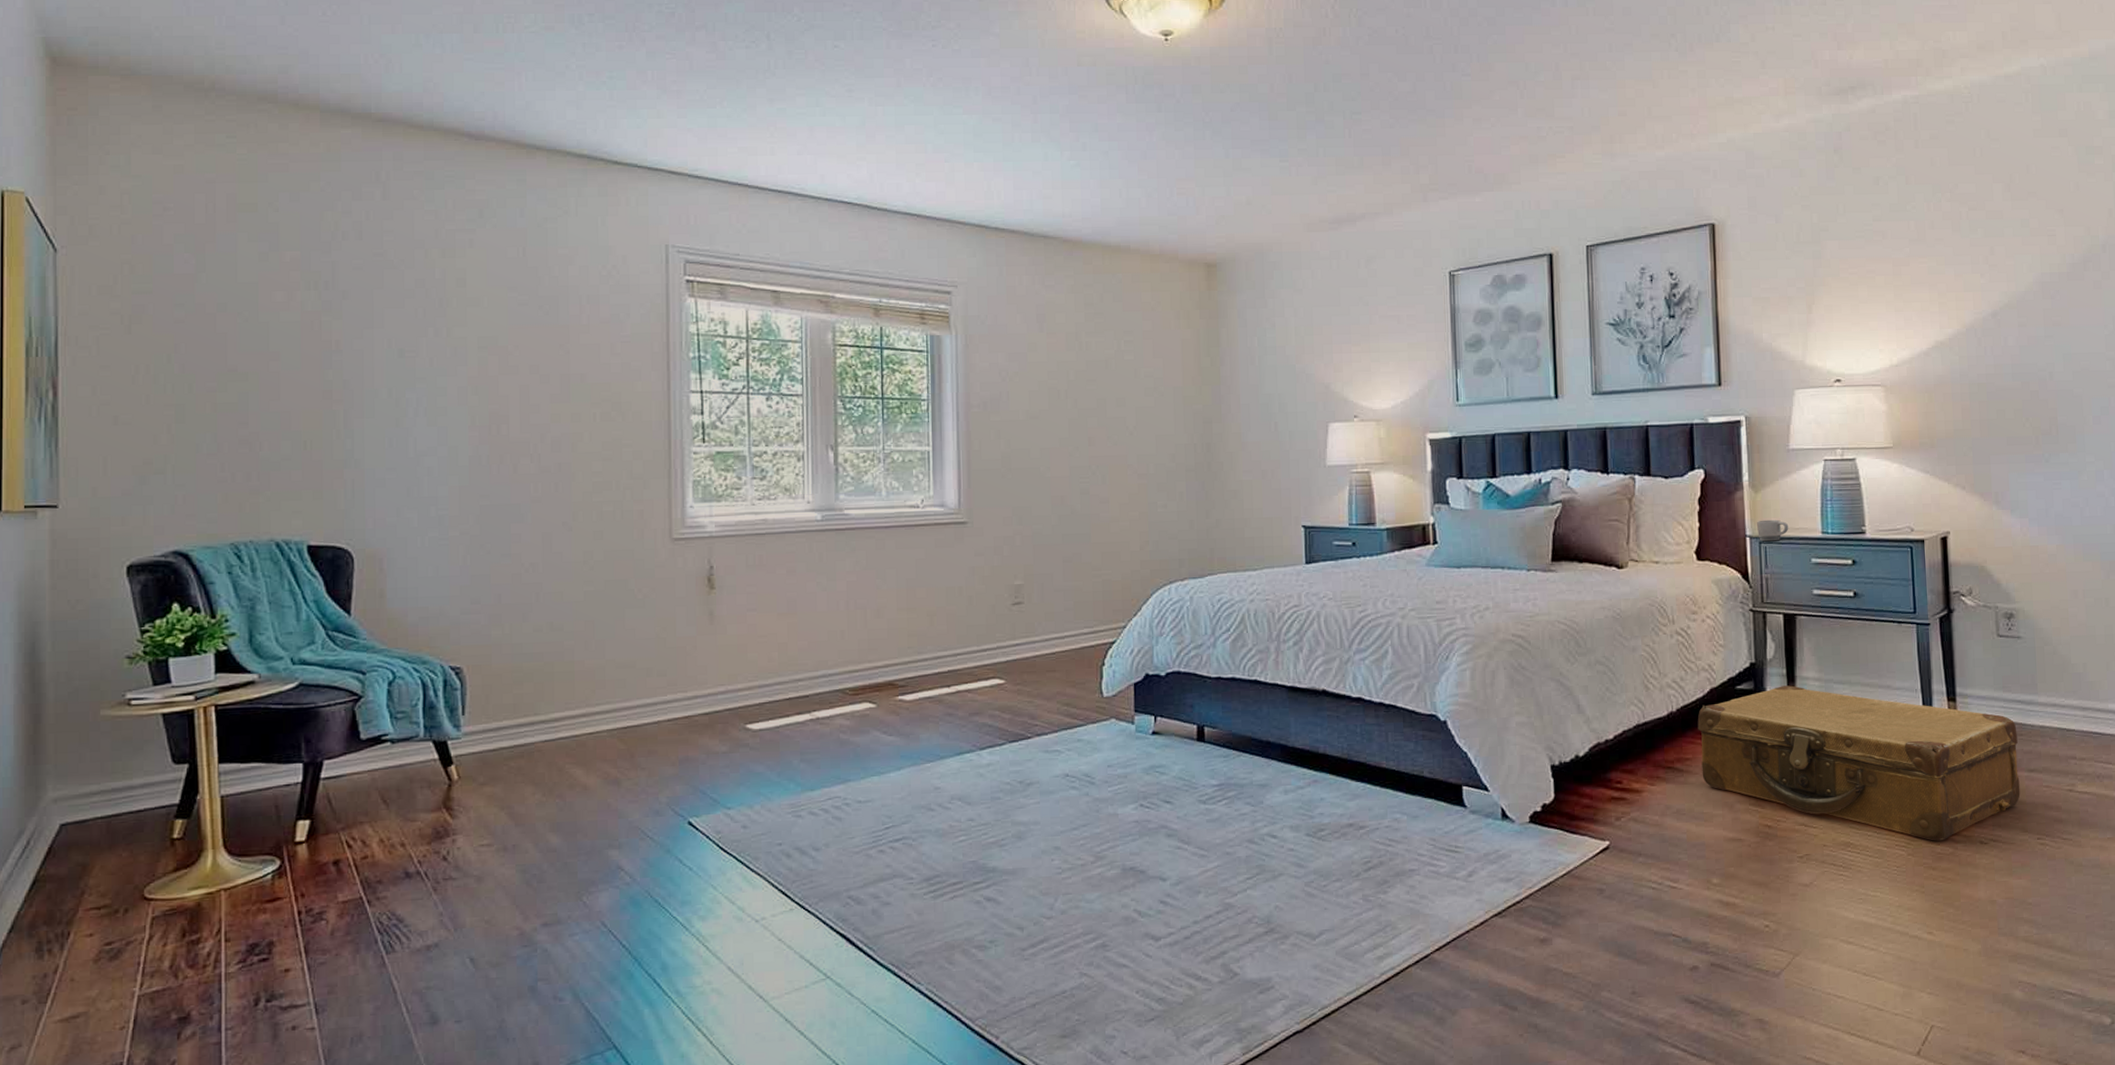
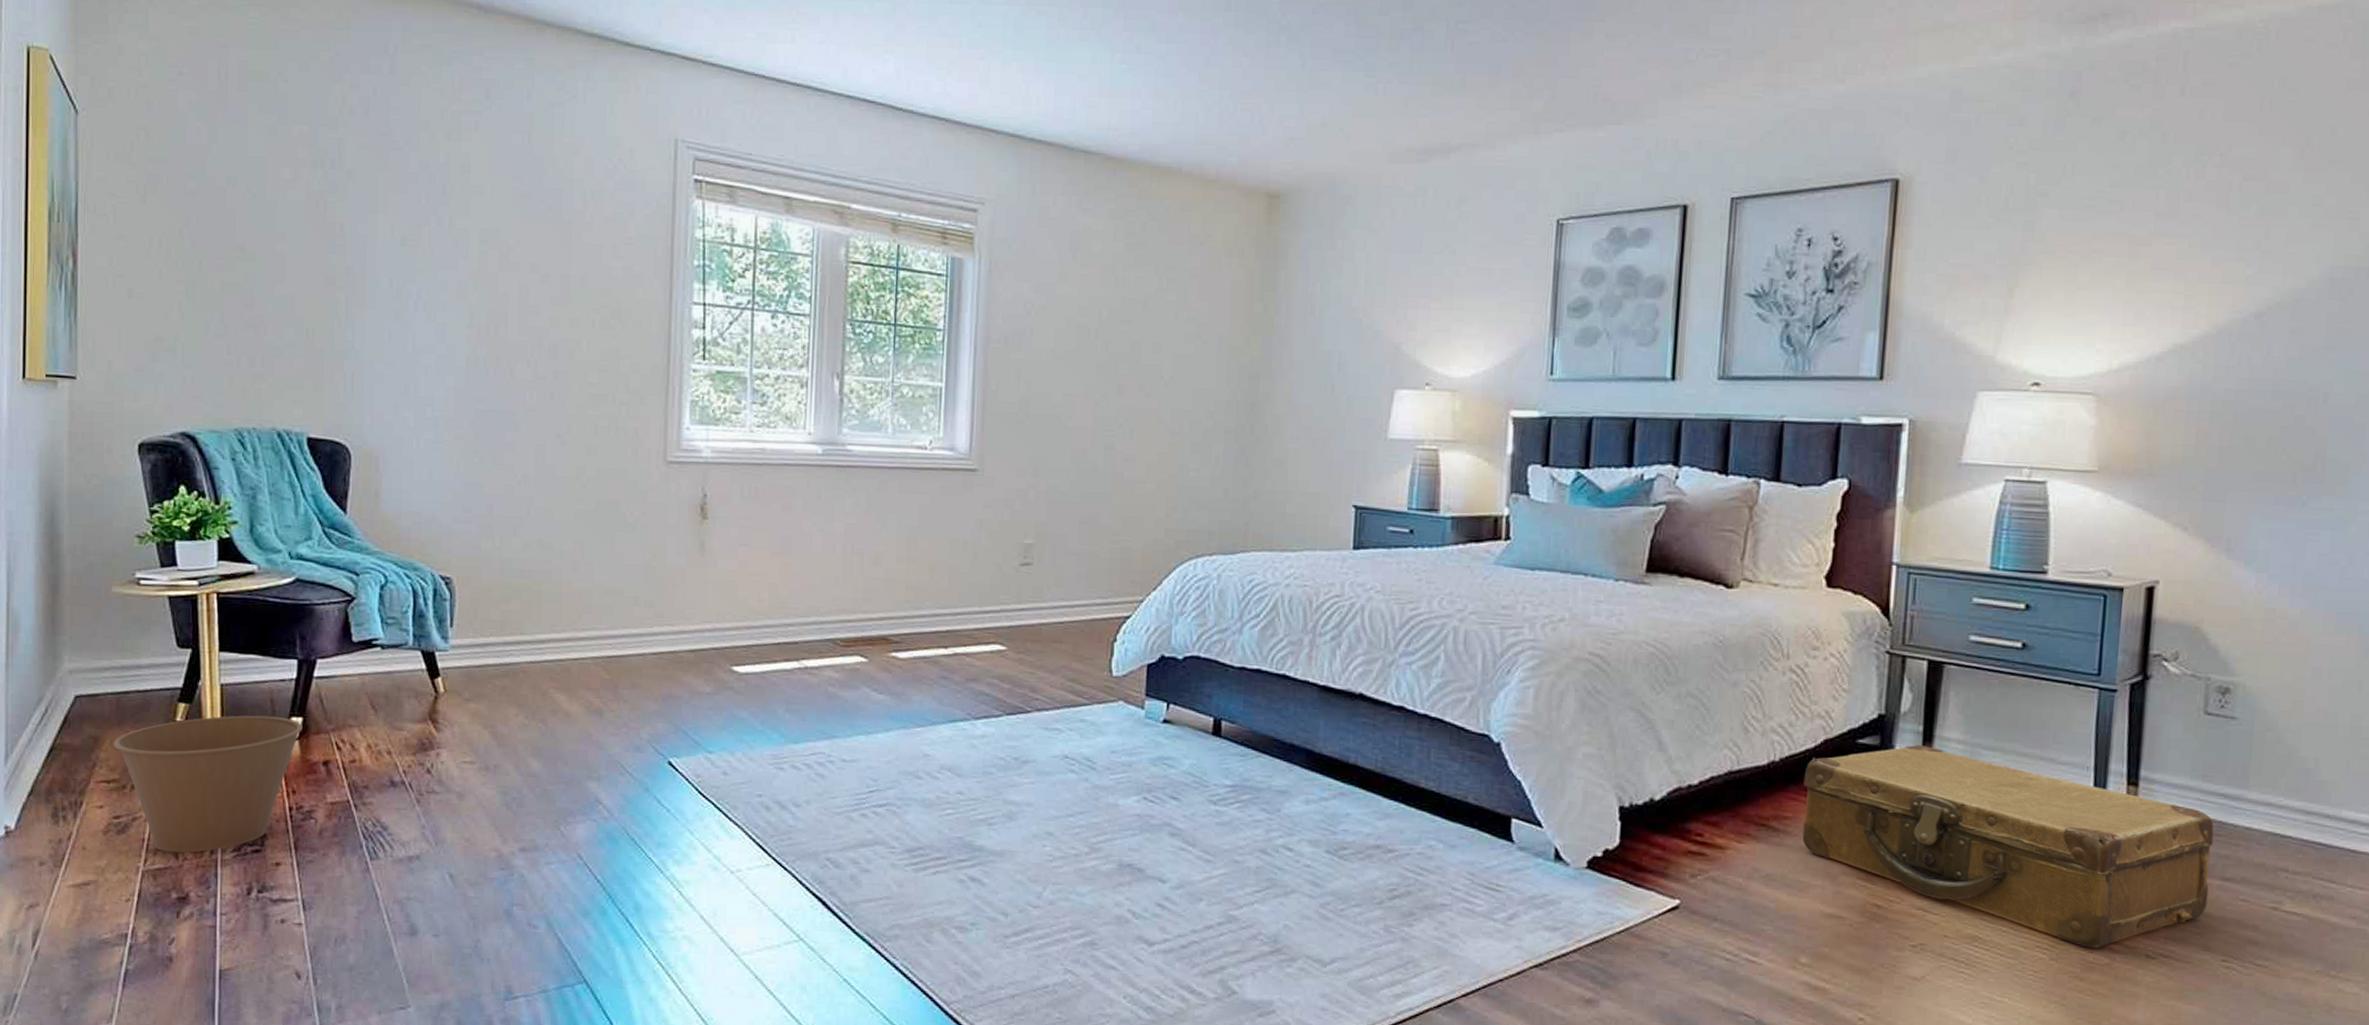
basket: none [103,822,310,973] -> present [113,715,302,853]
mug: present [1756,519,1789,542] -> none [1907,546,1949,573]

